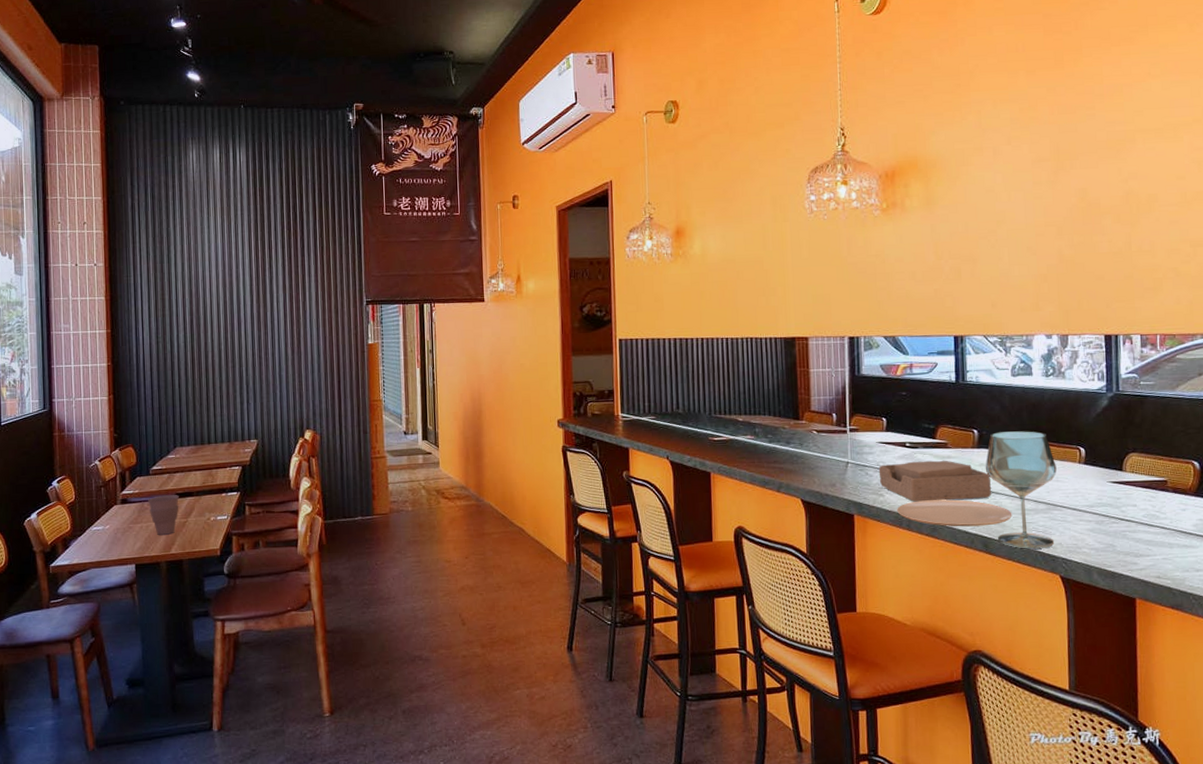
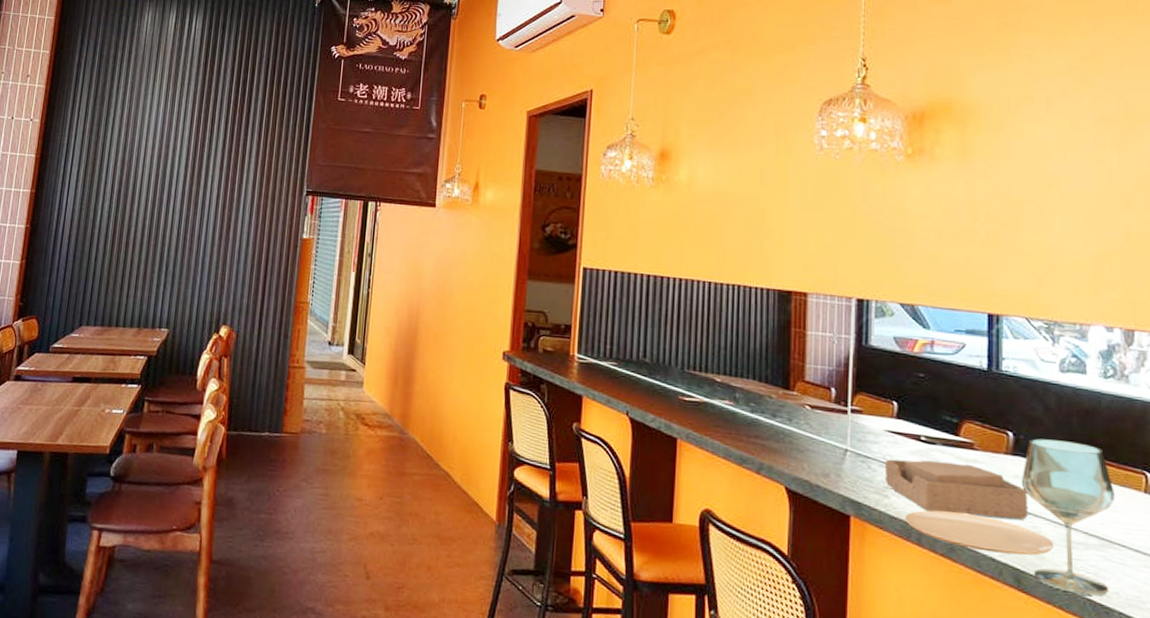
cup: present [148,495,179,535] -> none [42,377,76,422]

